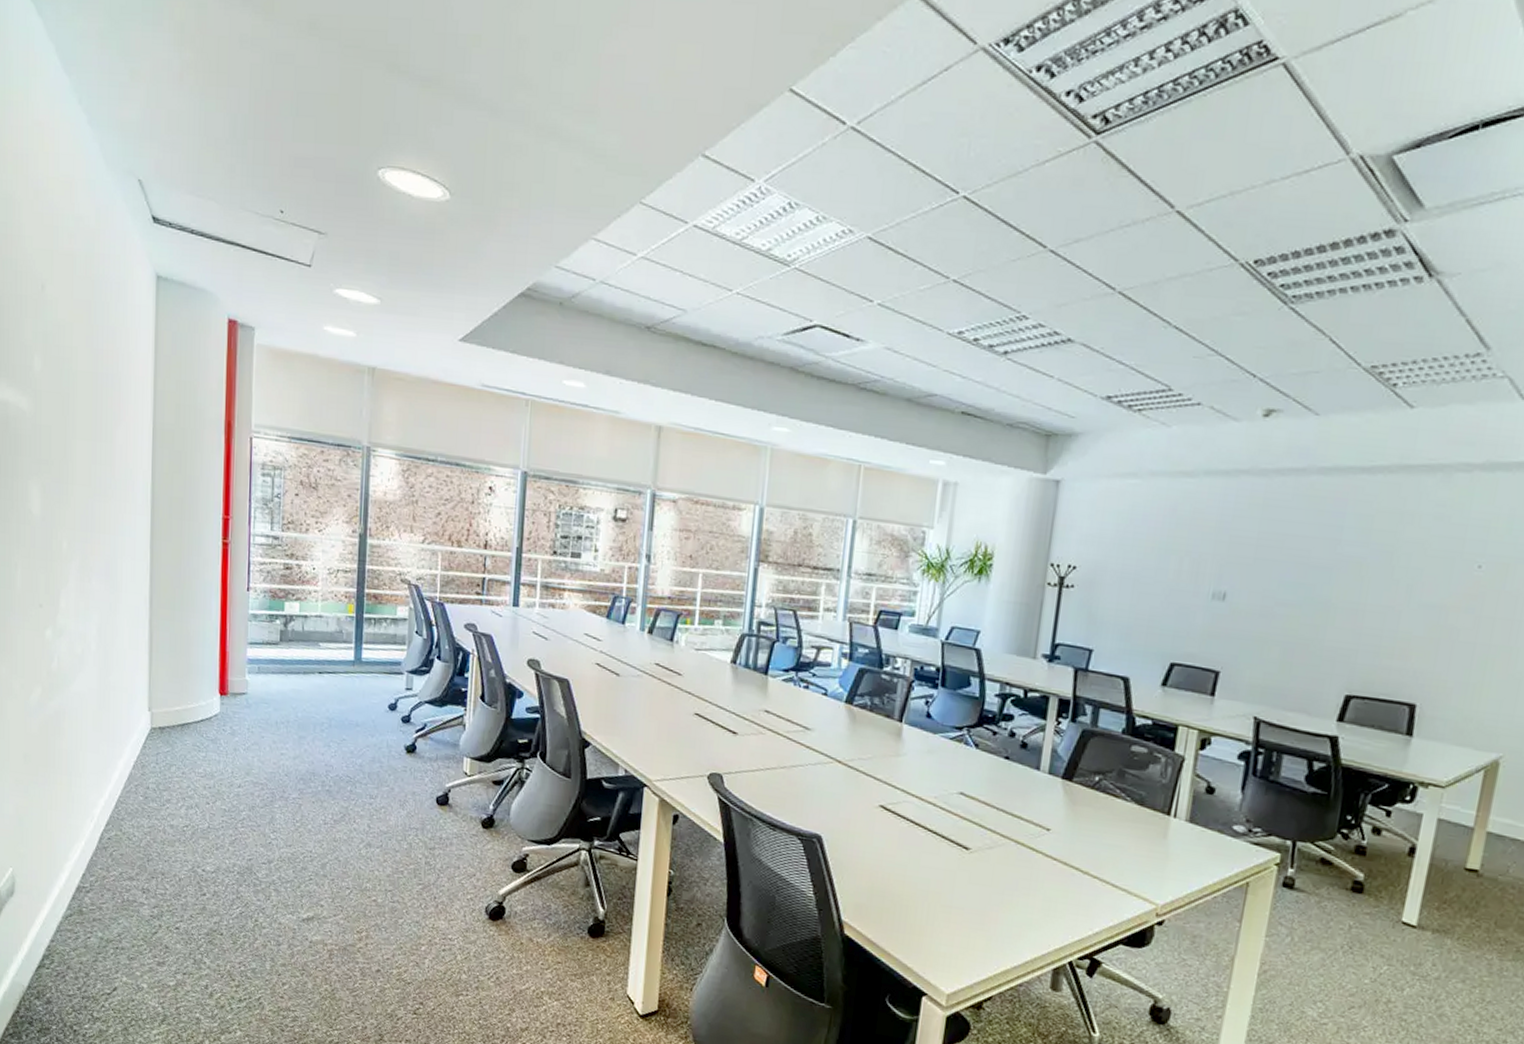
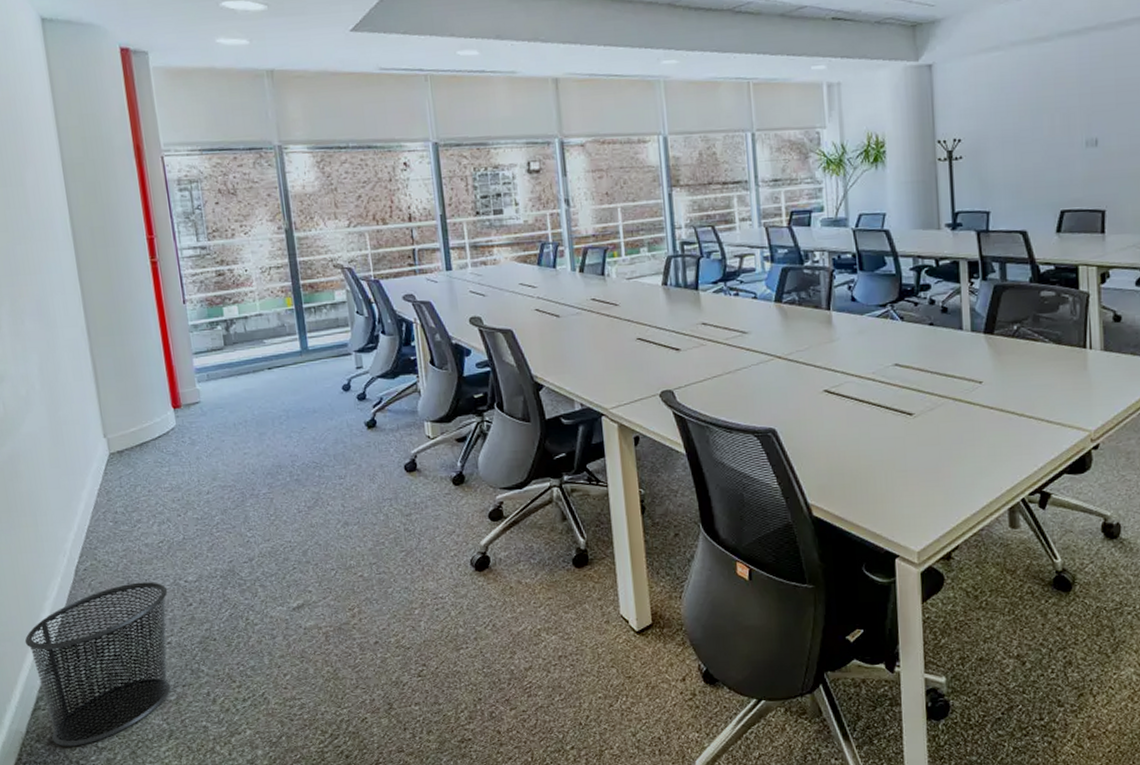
waste bin: none [41,861,185,1012] -> present [24,582,171,747]

